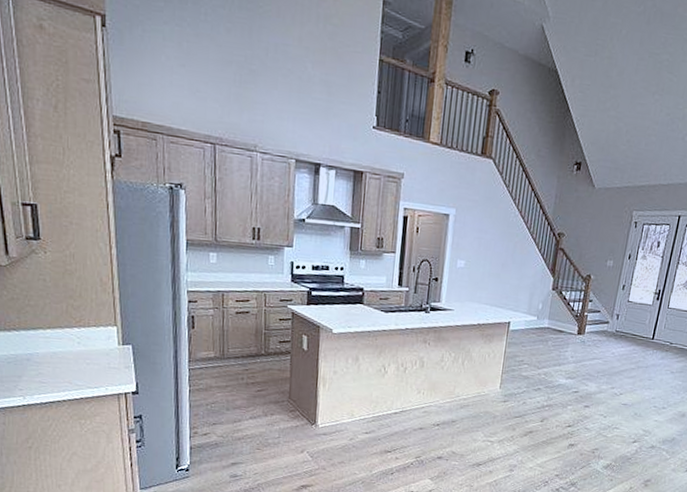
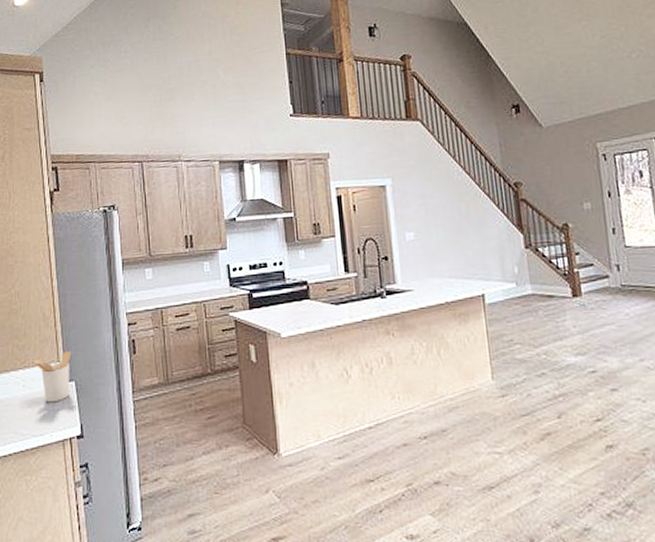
utensil holder: none [90,317,128,361] -> present [34,351,71,403]

